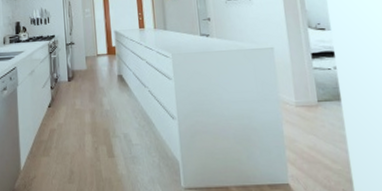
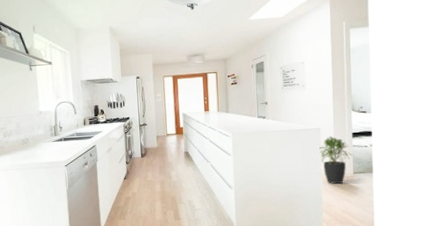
potted plant: none [274,56,315,114] -> present [319,135,353,184]

